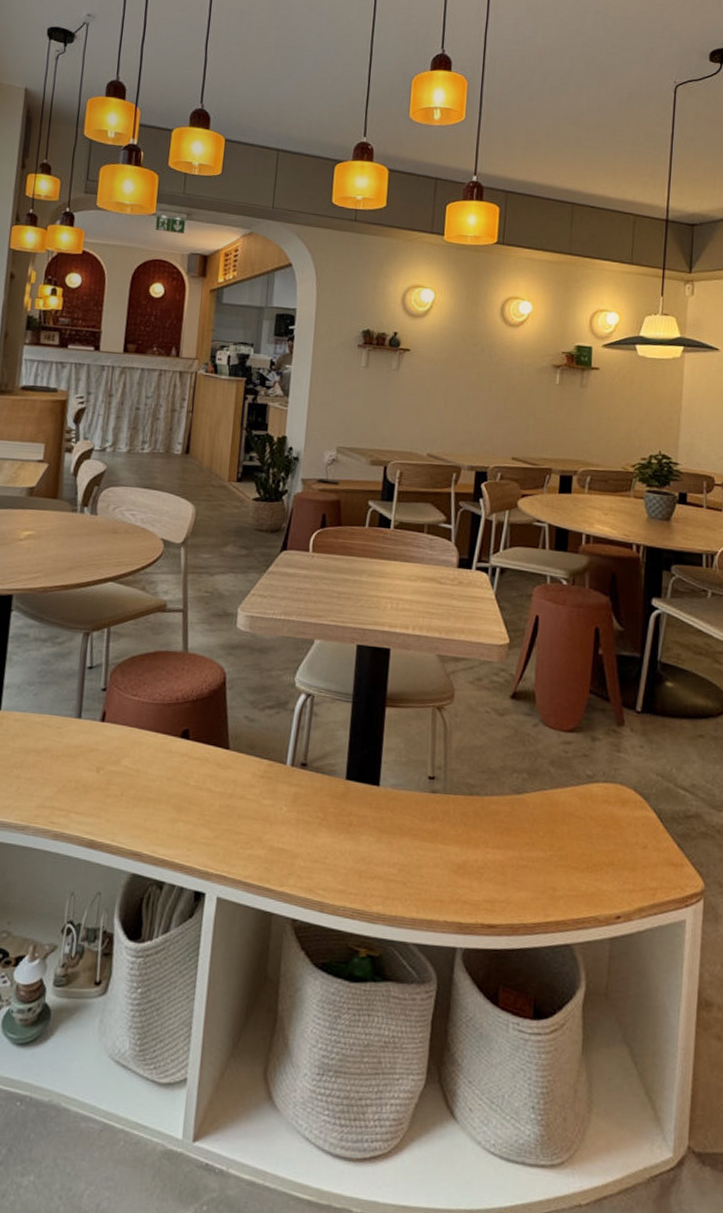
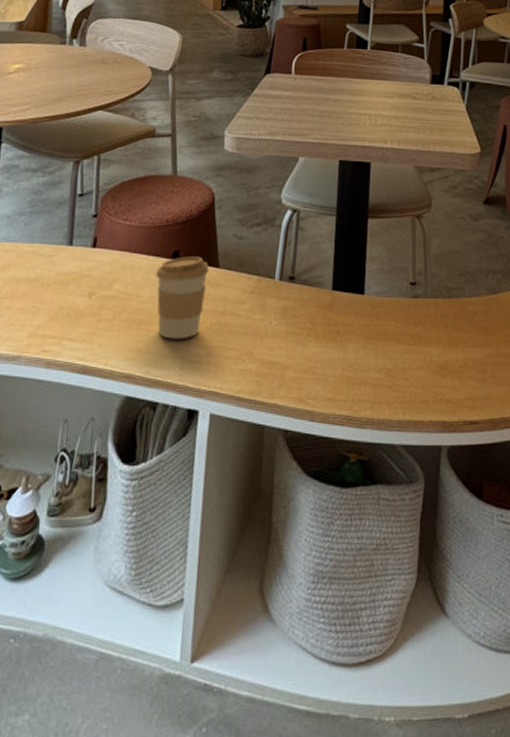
coffee cup: none [164,736,219,820] -> present [155,256,209,339]

